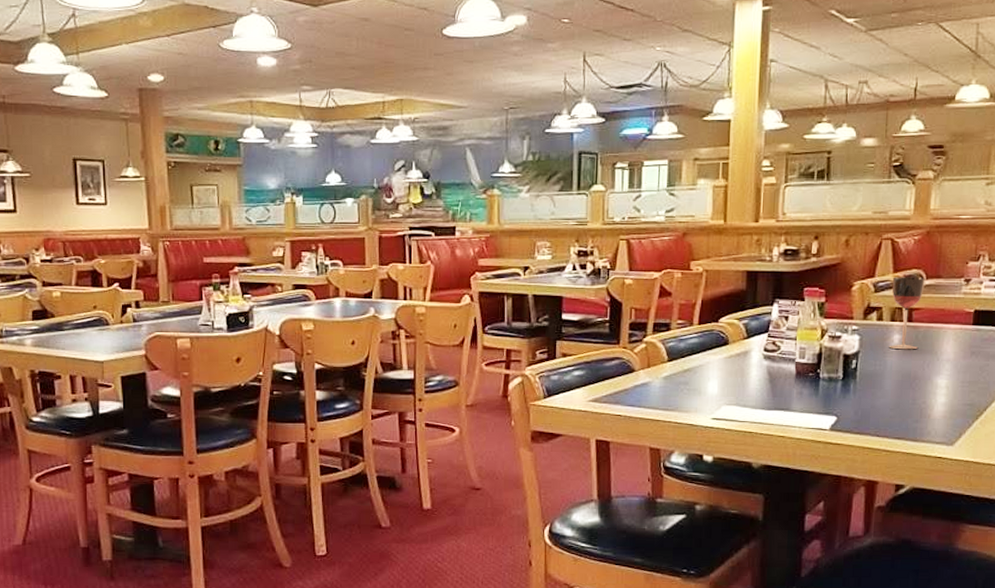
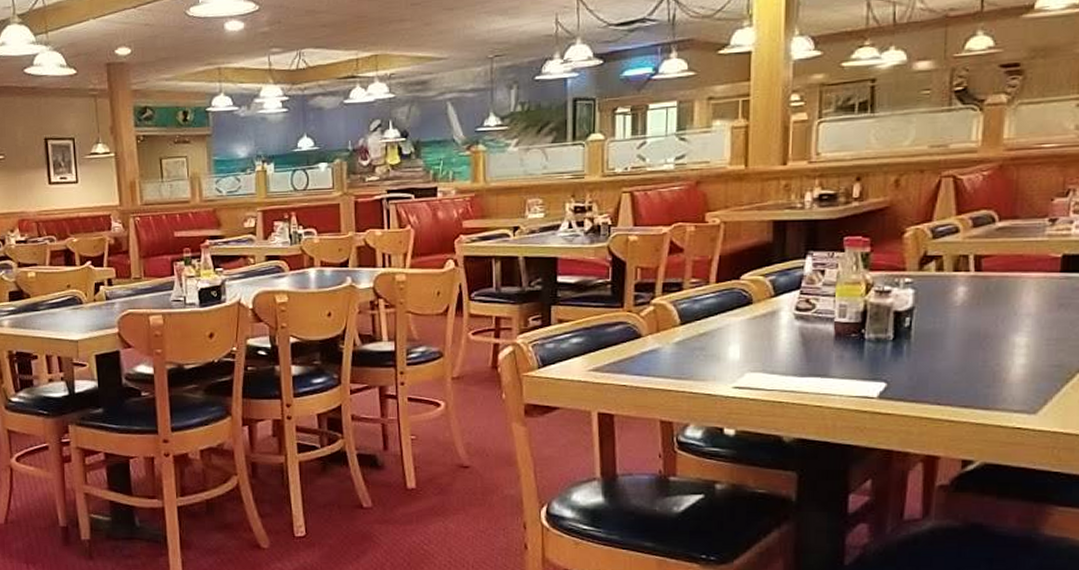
wineglass: present [888,277,925,350] -> none [951,219,997,304]

